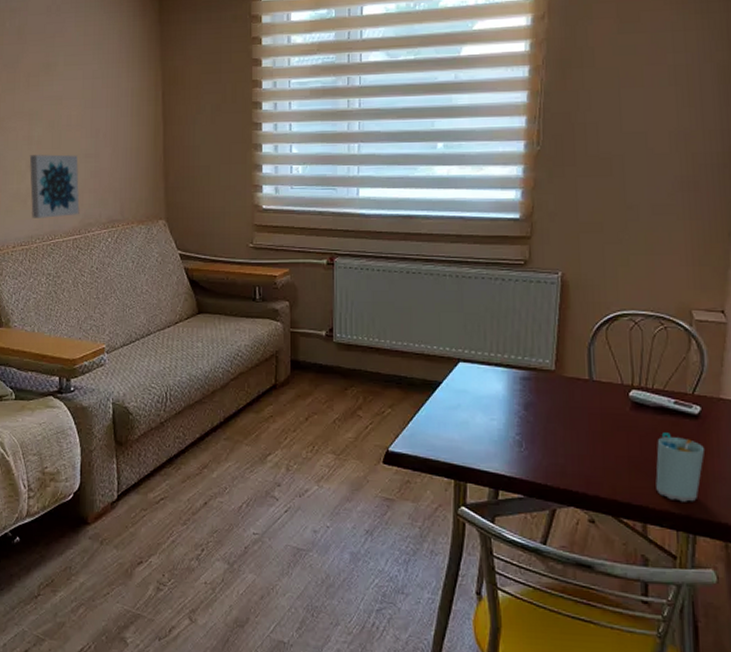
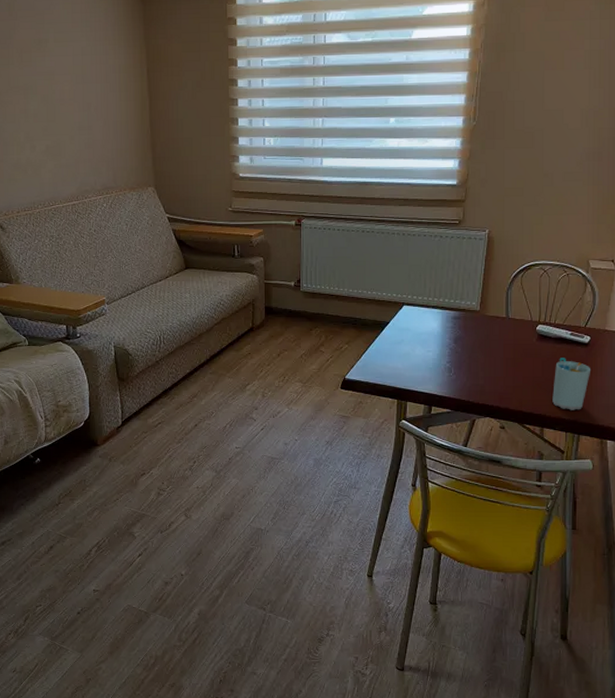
wall art: present [29,154,80,218] -> none [27,127,76,186]

